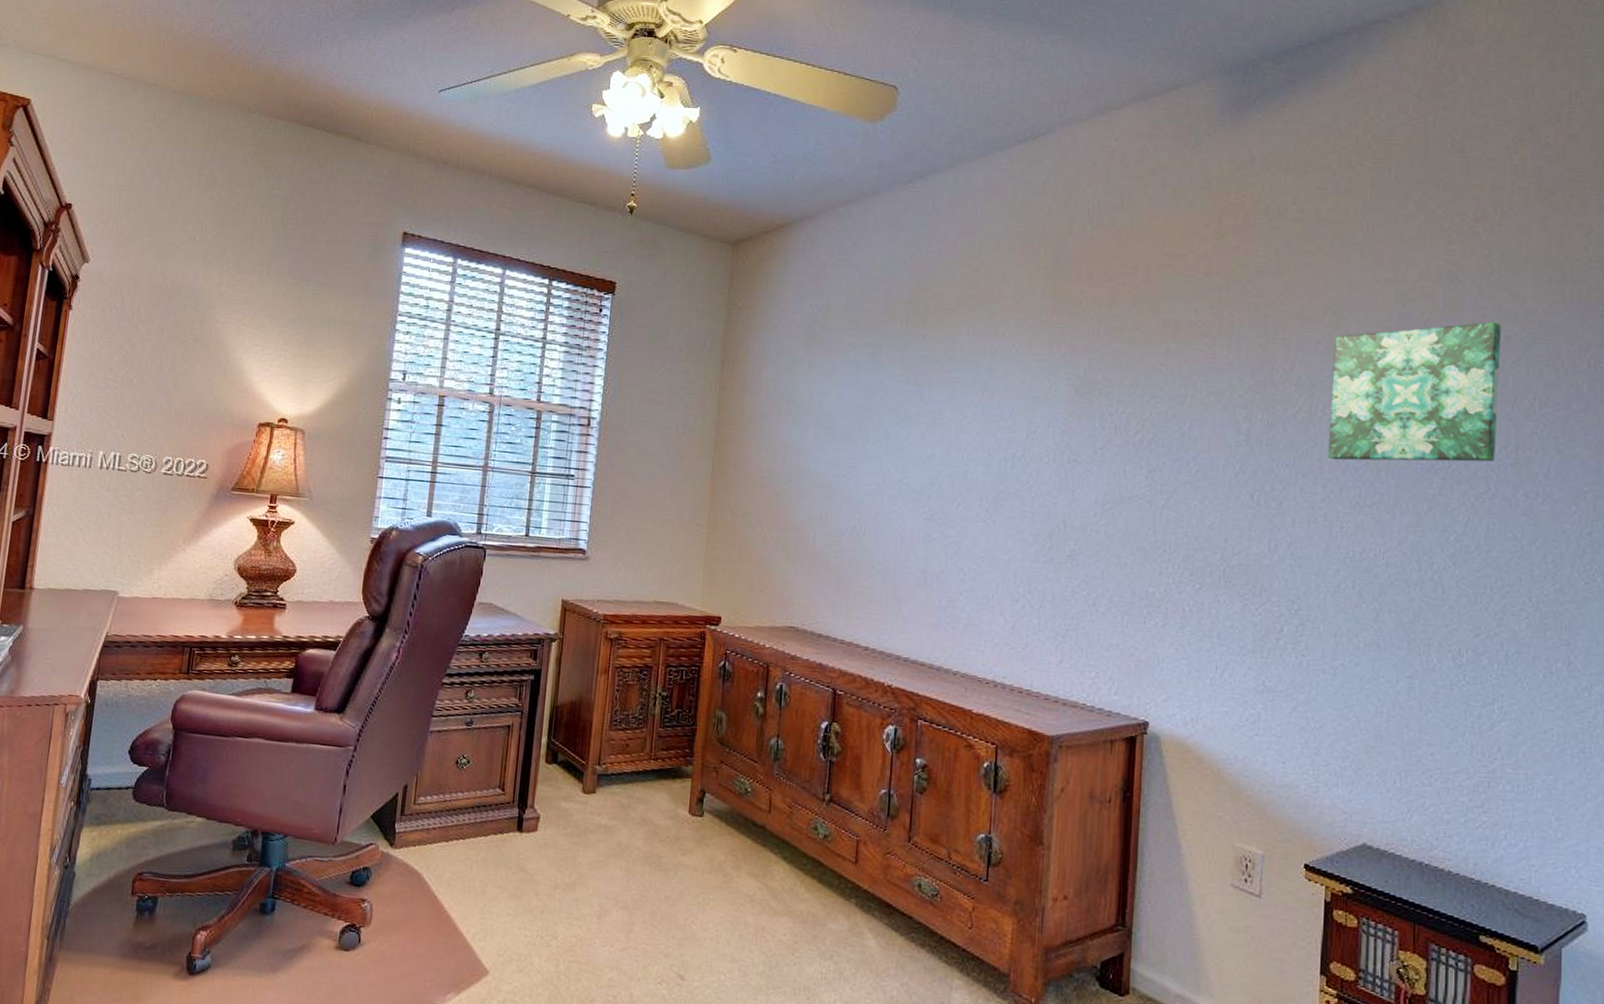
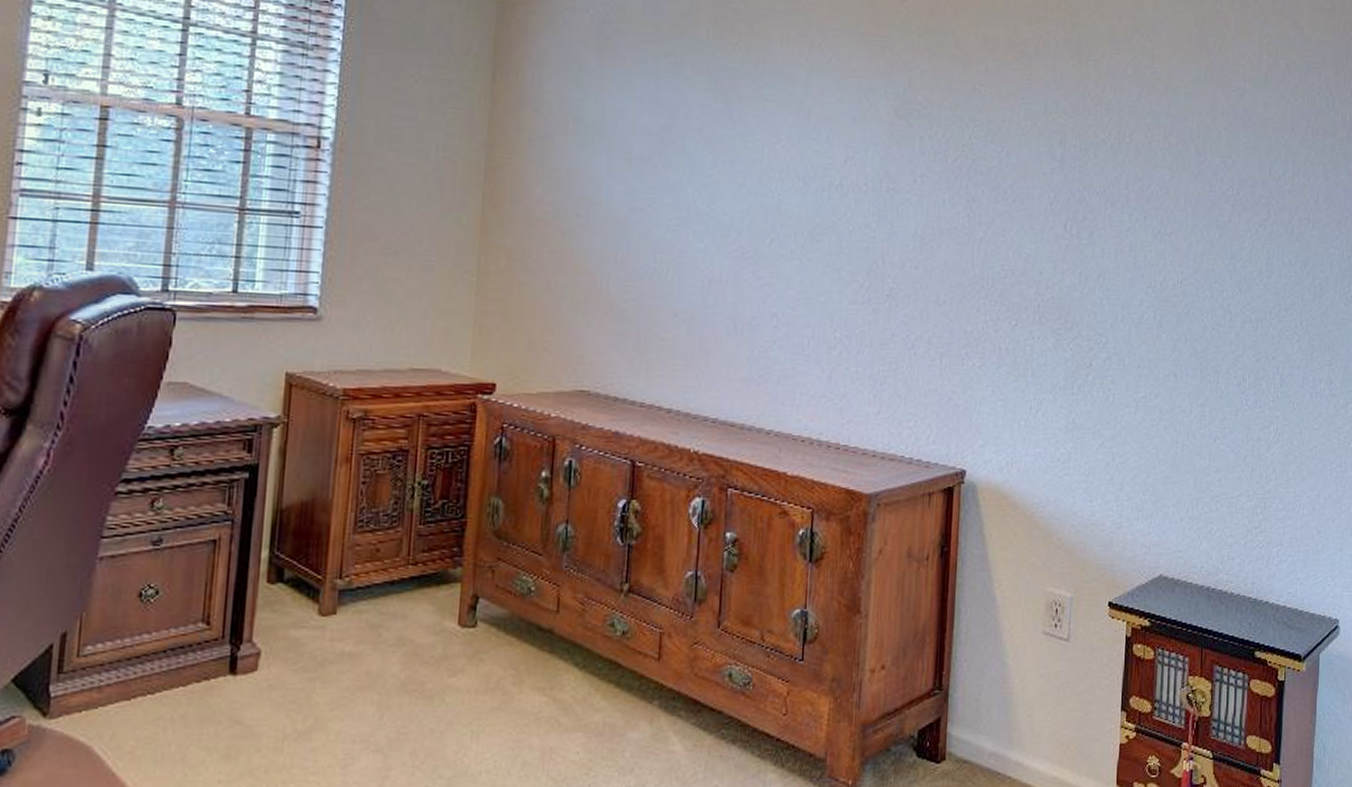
wall art: present [1328,322,1502,462] -> none [1134,49,1283,189]

